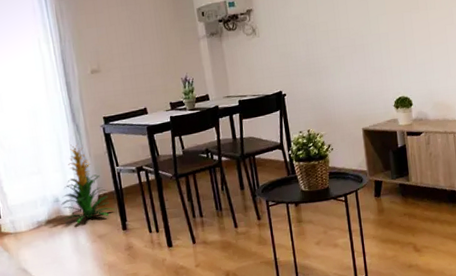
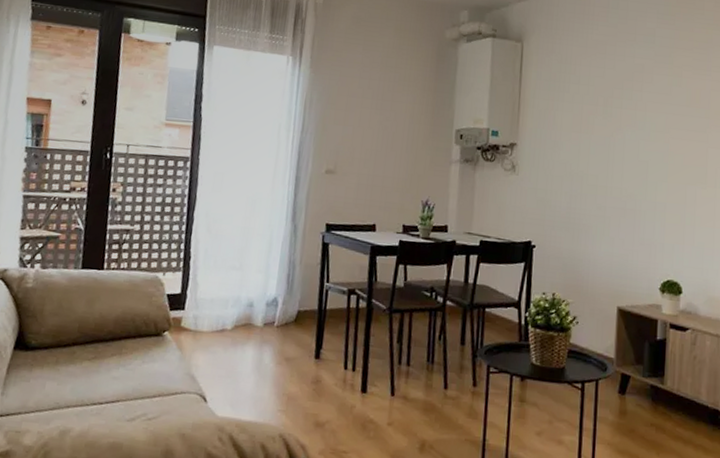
indoor plant: present [61,144,115,223] -> none [252,245,312,338]

